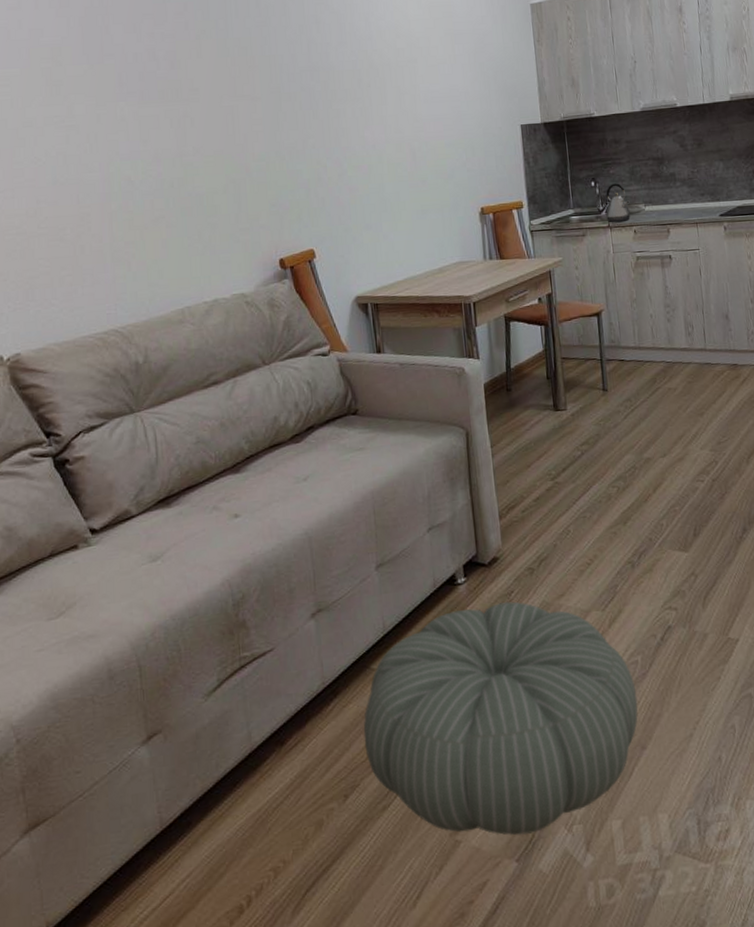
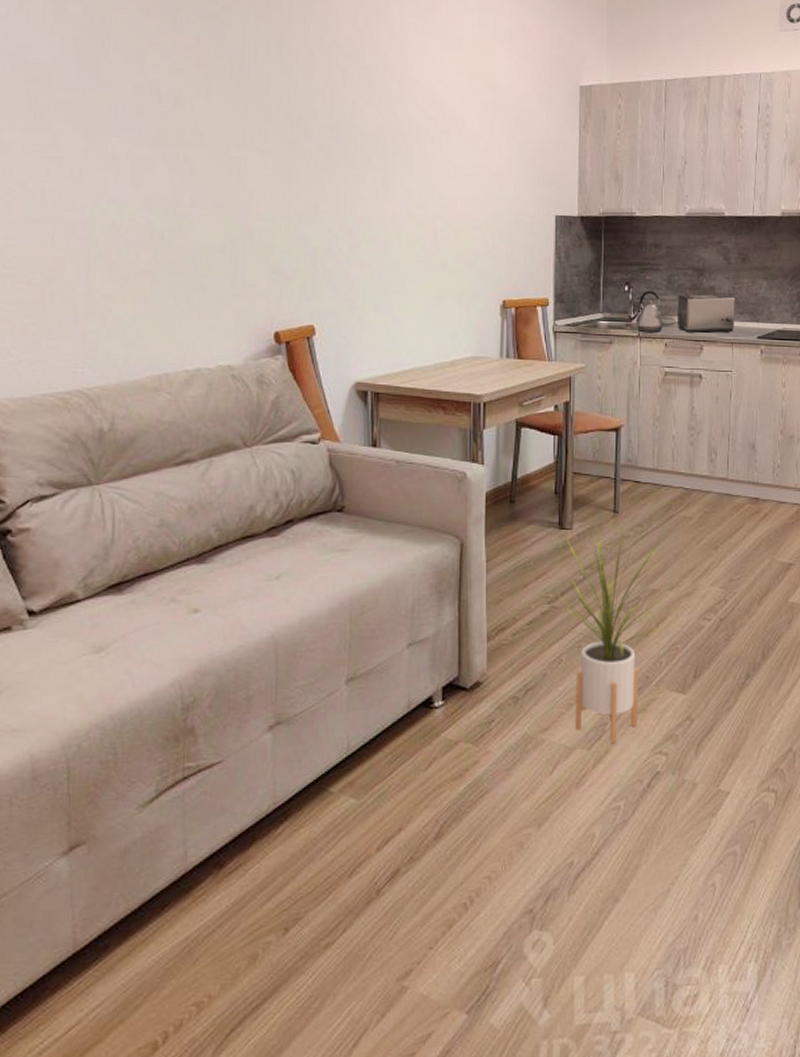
pouf: present [363,601,638,835] -> none [313,731,615,985]
house plant: none [556,398,664,603] -> present [554,522,667,743]
toaster: none [641,178,697,219] -> present [676,293,736,334]

